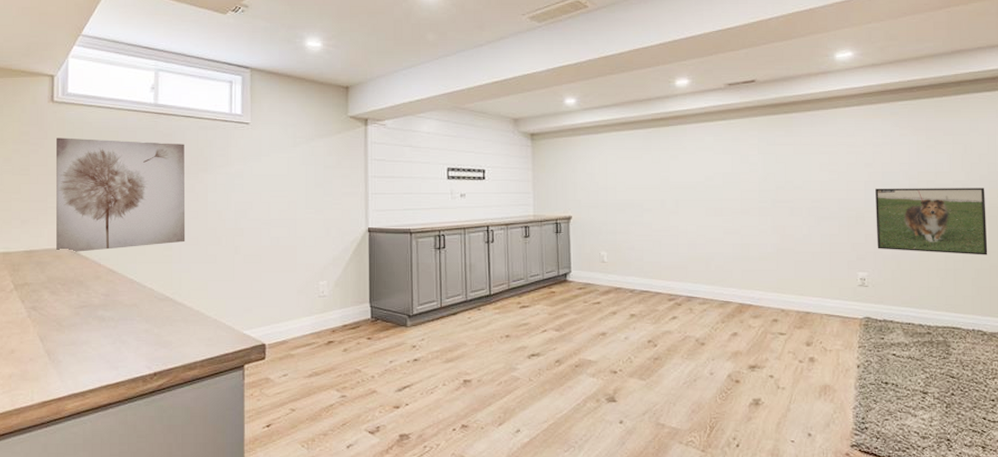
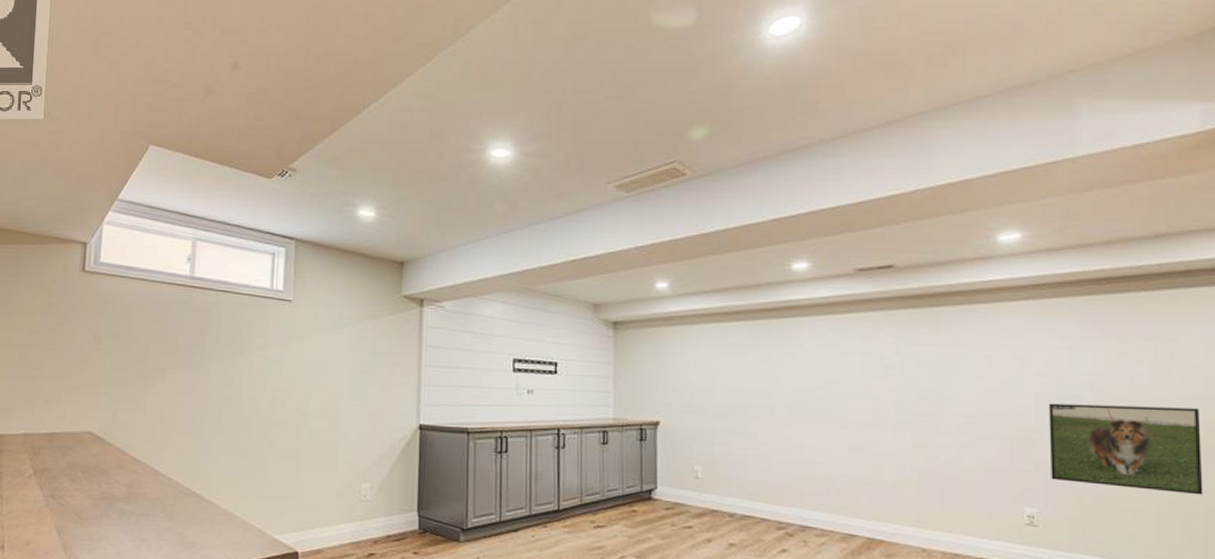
wall art: present [56,137,186,253] -> none [79,310,220,438]

